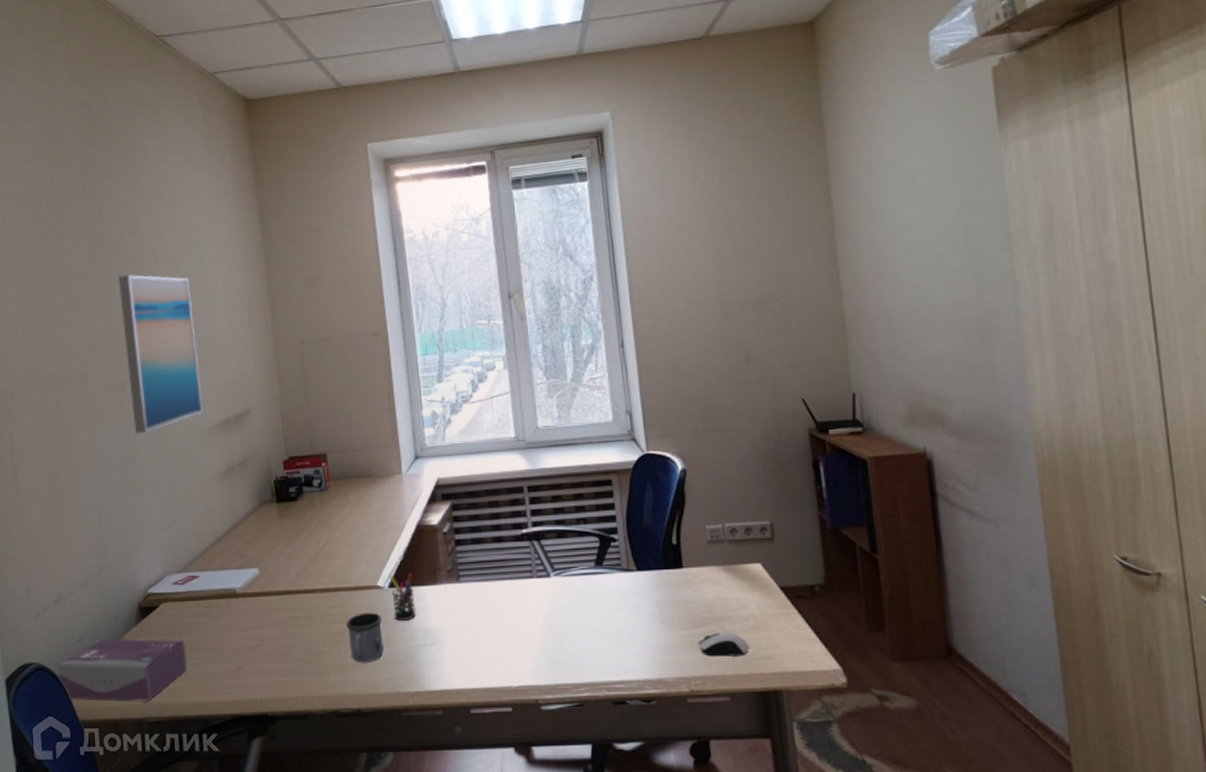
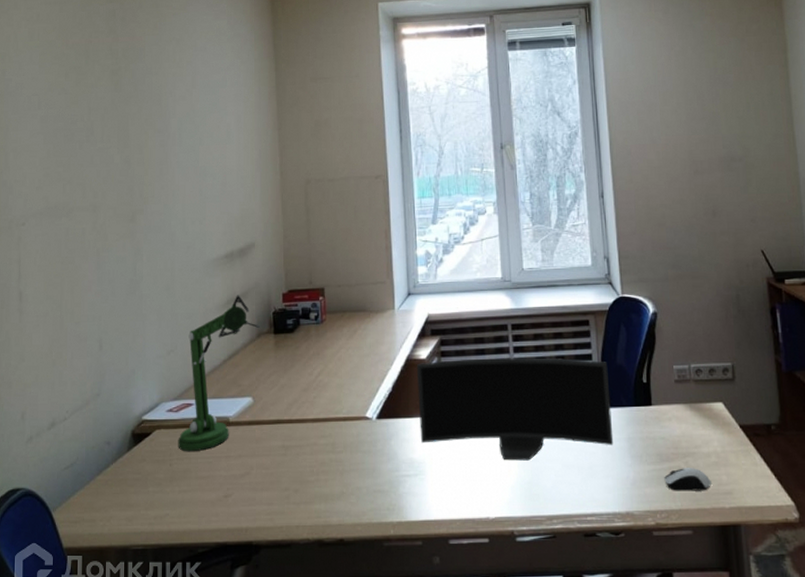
tissue box: present [57,639,187,702] -> none [45,465,175,529]
wall art: present [118,274,203,434] -> none [136,112,209,264]
desk lamp: none [185,463,262,625] -> present [178,295,260,452]
mug: present [346,612,384,662] -> none [334,443,369,491]
pen holder: present [389,573,416,622] -> none [378,405,401,452]
monitor: none [427,520,642,628] -> present [416,358,614,461]

